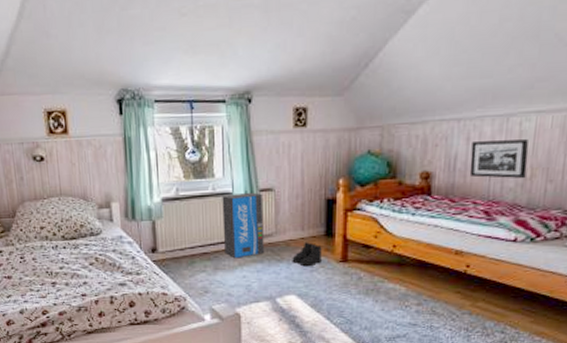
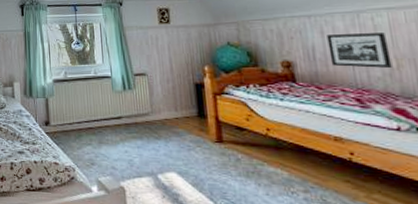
air purifier: present [222,192,264,259] -> none [102,76,142,134]
boots: present [292,242,322,267] -> none [169,122,197,146]

